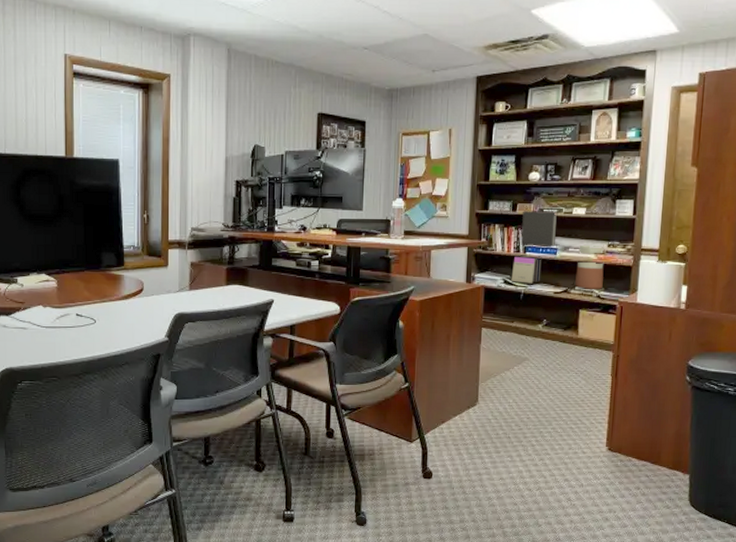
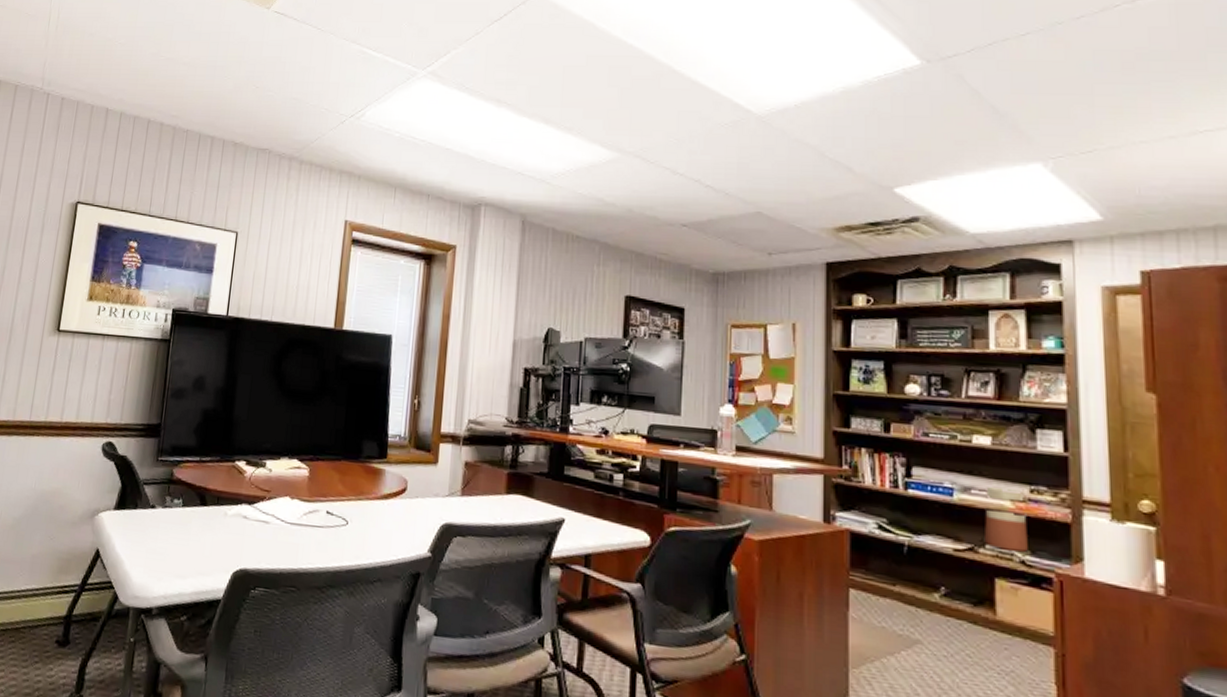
books: present [511,255,542,284] -> none [888,492,932,534]
binder: present [521,211,557,247] -> none [900,433,950,485]

